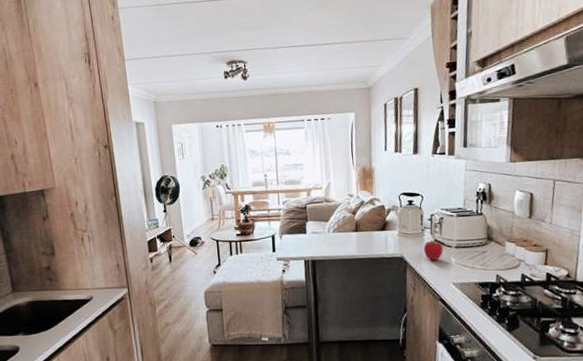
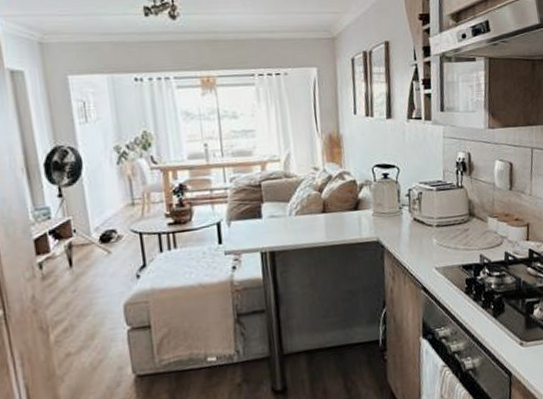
fruit: present [423,240,443,260] -> none [402,219,424,243]

